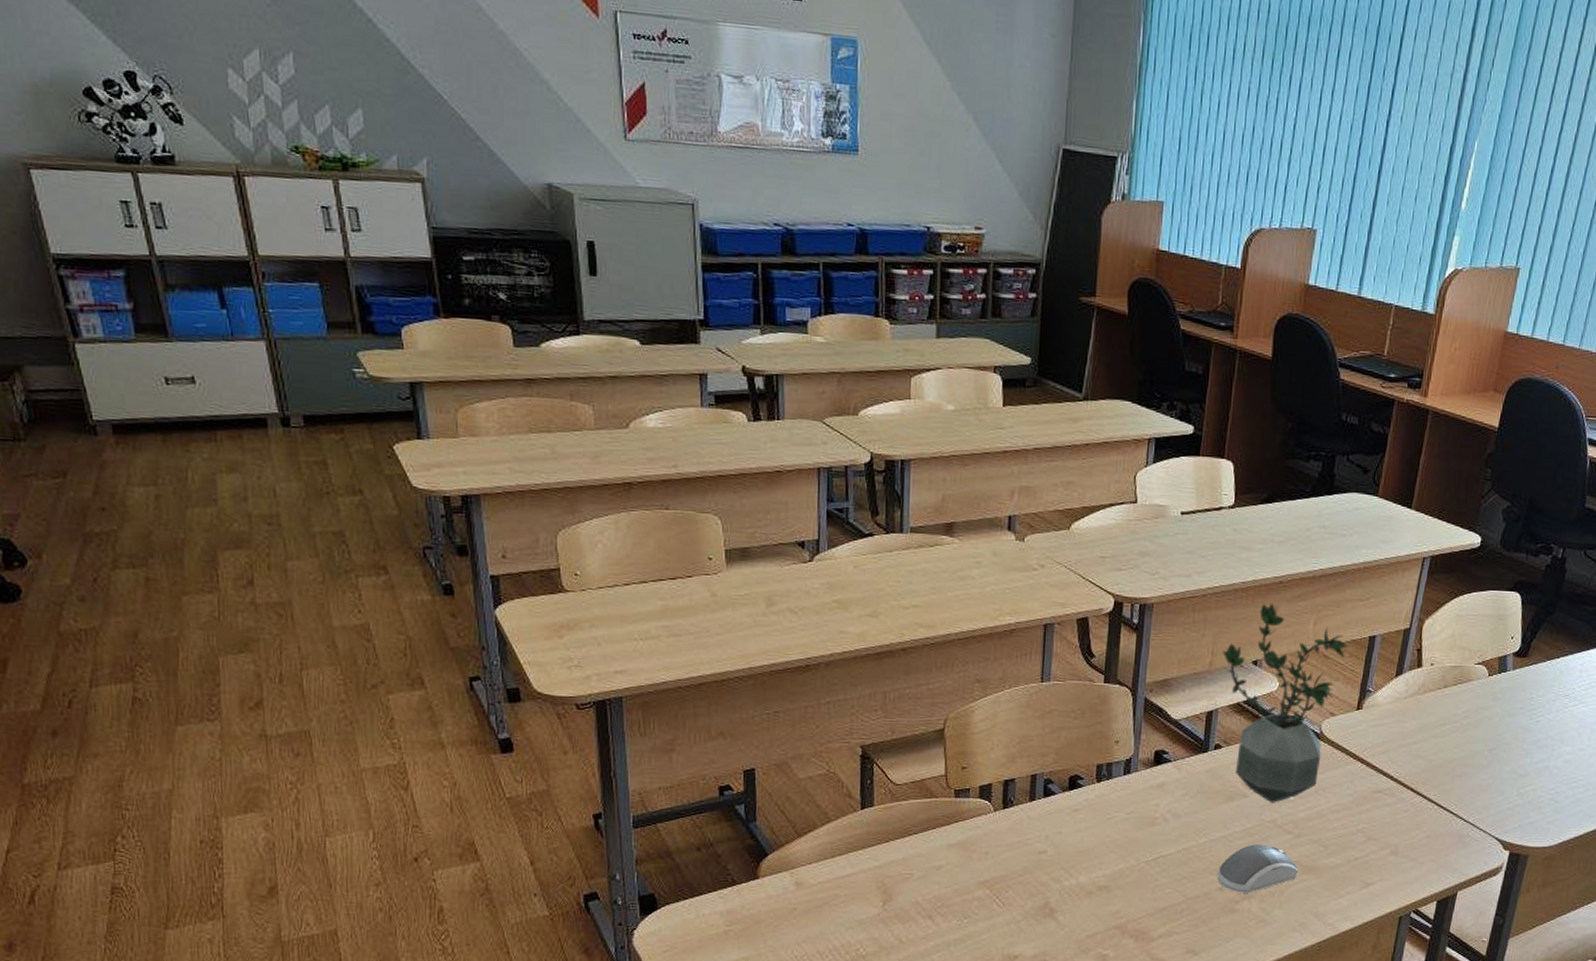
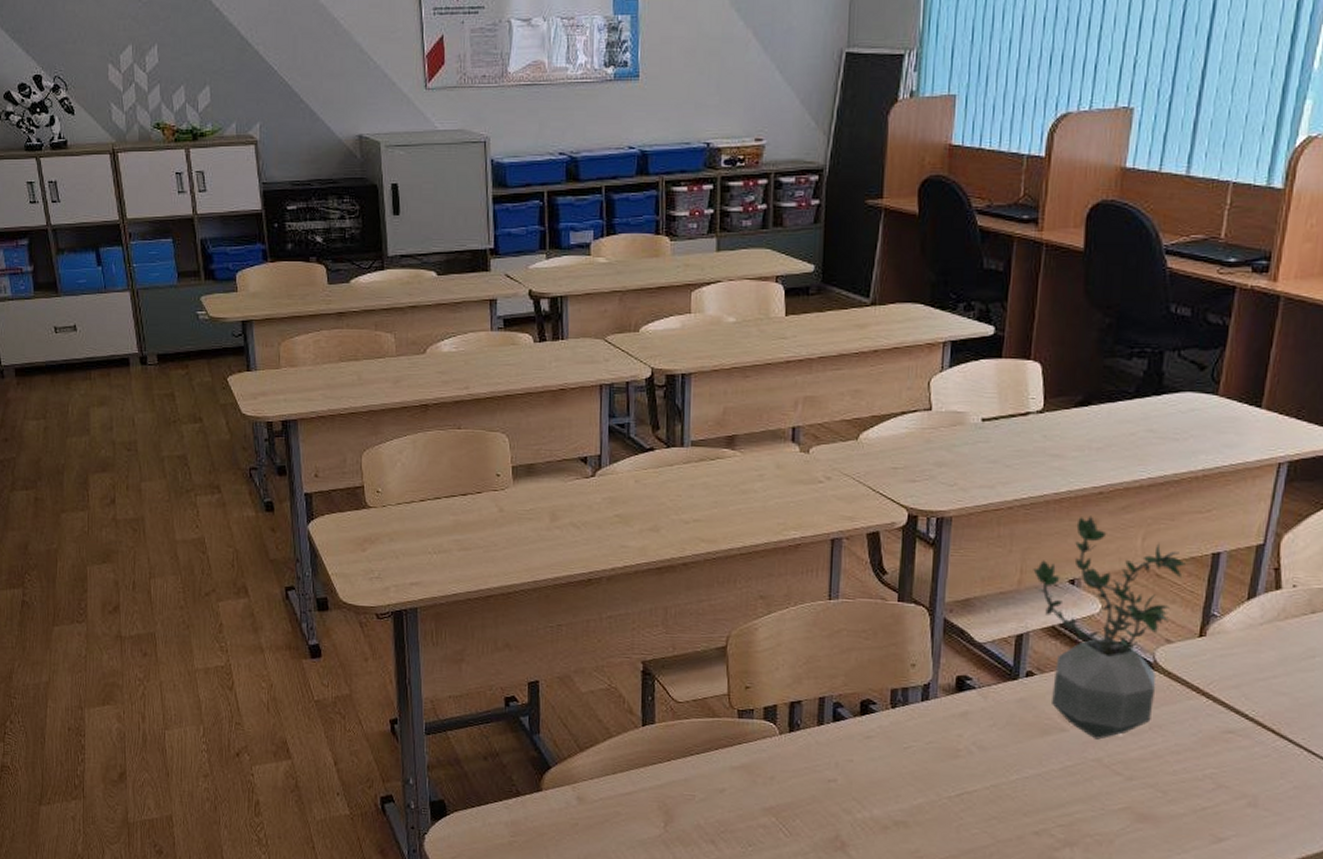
computer mouse: present [1218,844,1299,893] -> none [1033,785,1132,840]

